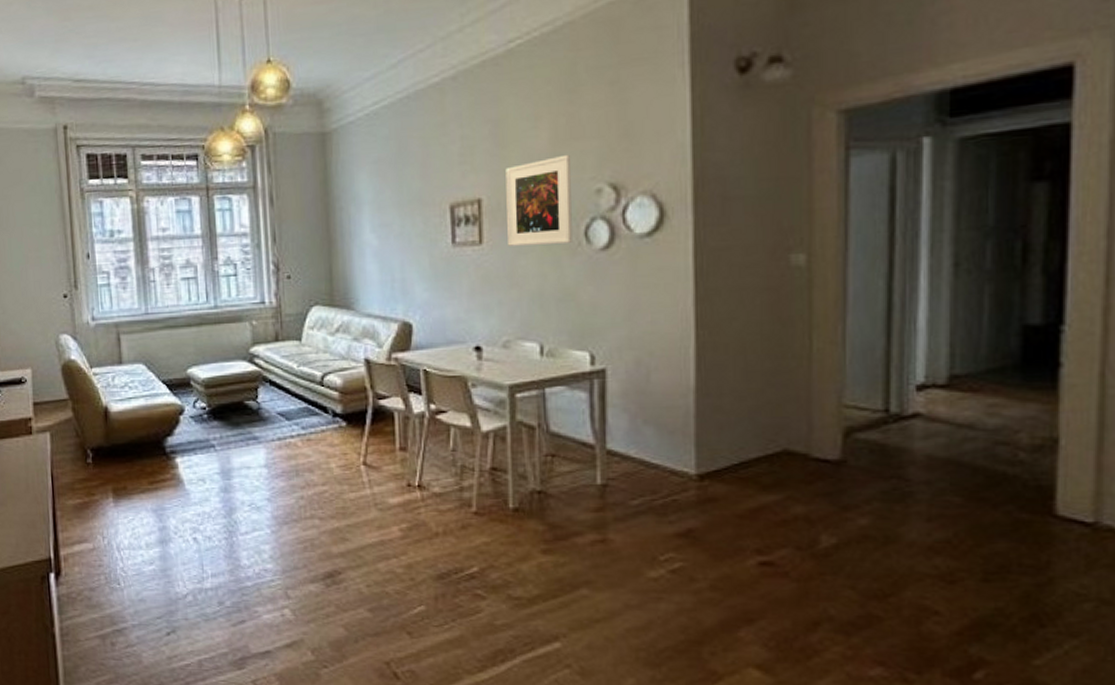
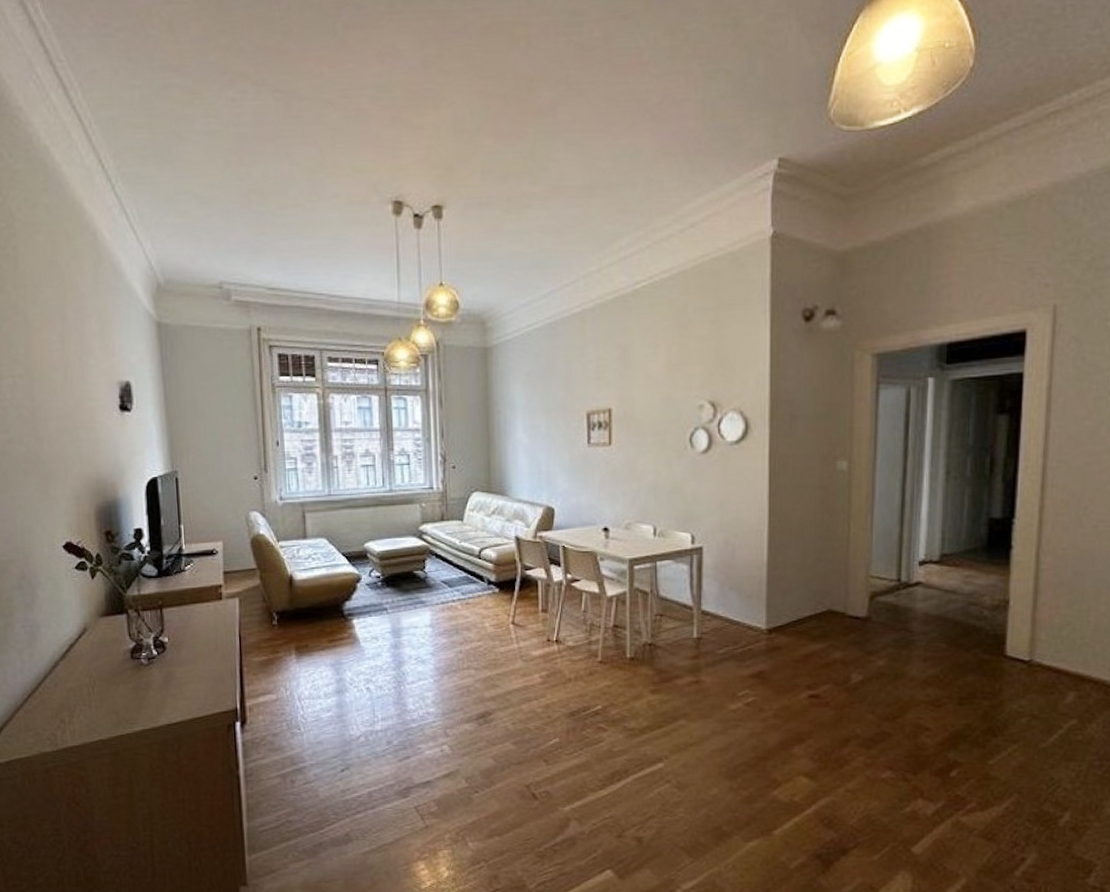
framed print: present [505,154,572,246] -> none [631,376,680,448]

